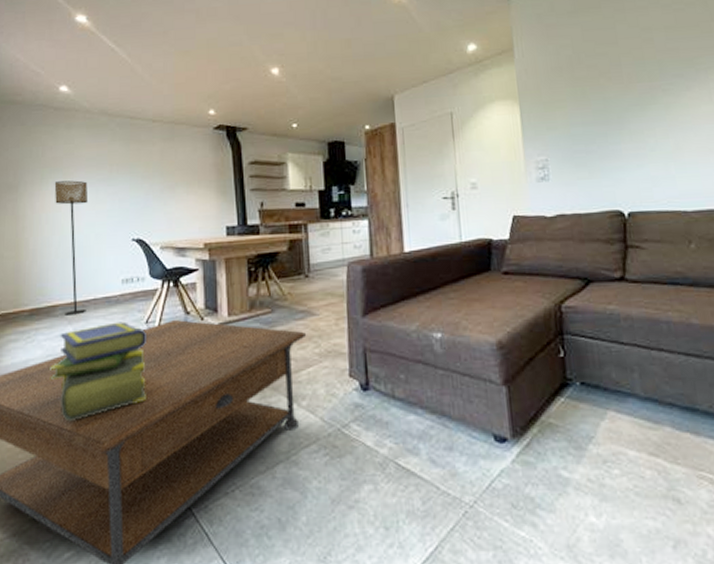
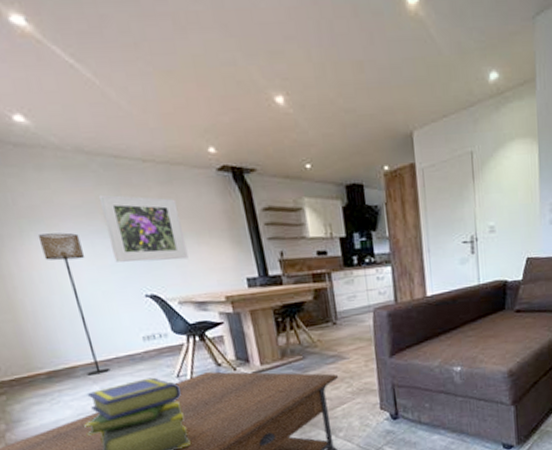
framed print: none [110,148,176,208] -> present [98,194,189,262]

